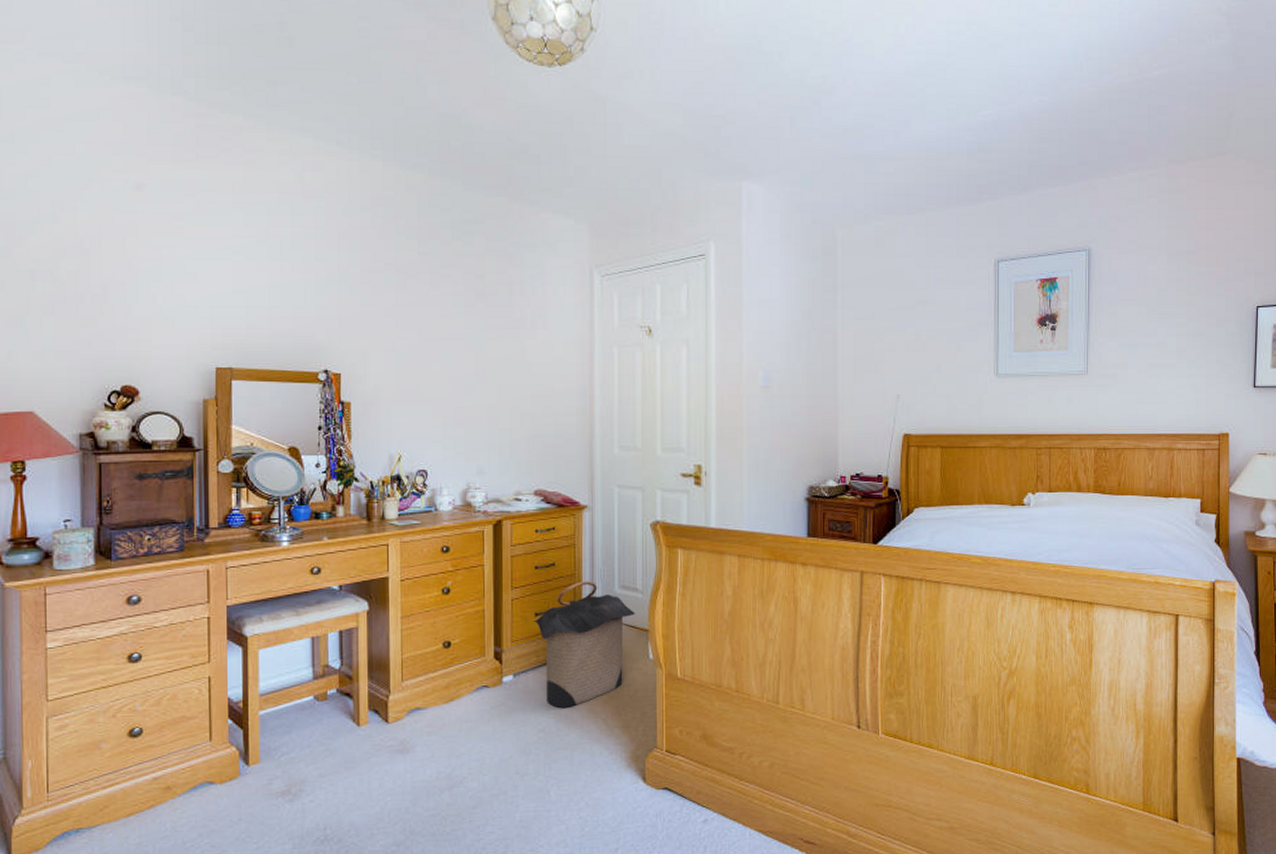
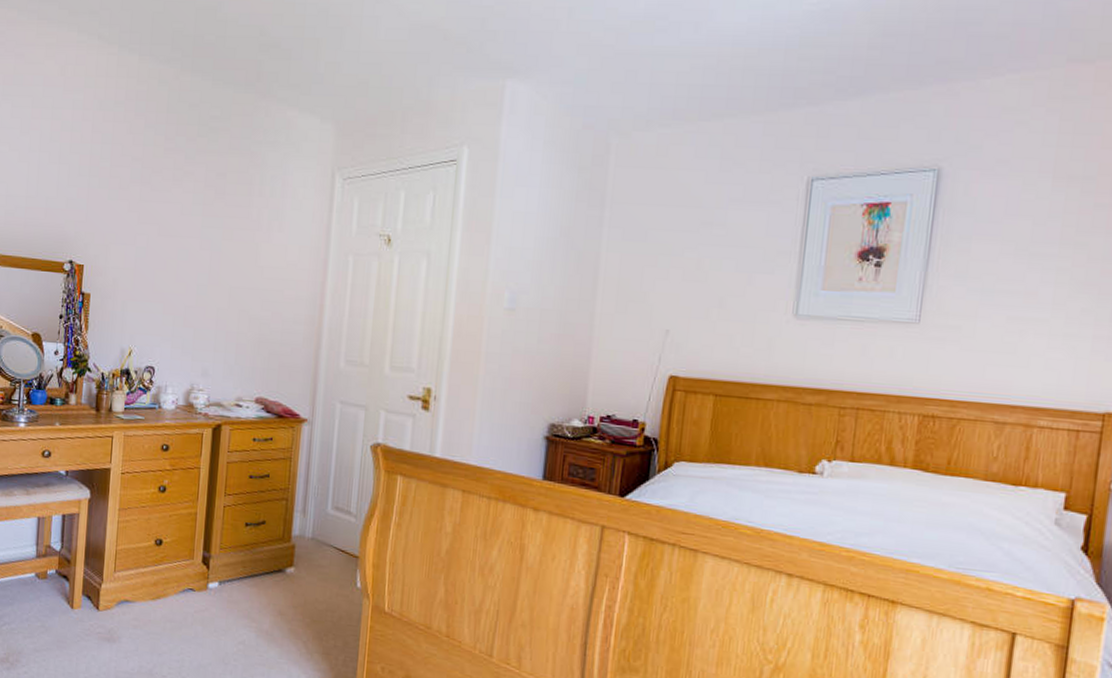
laundry hamper: present [534,580,636,708] -> none [243,496,347,624]

